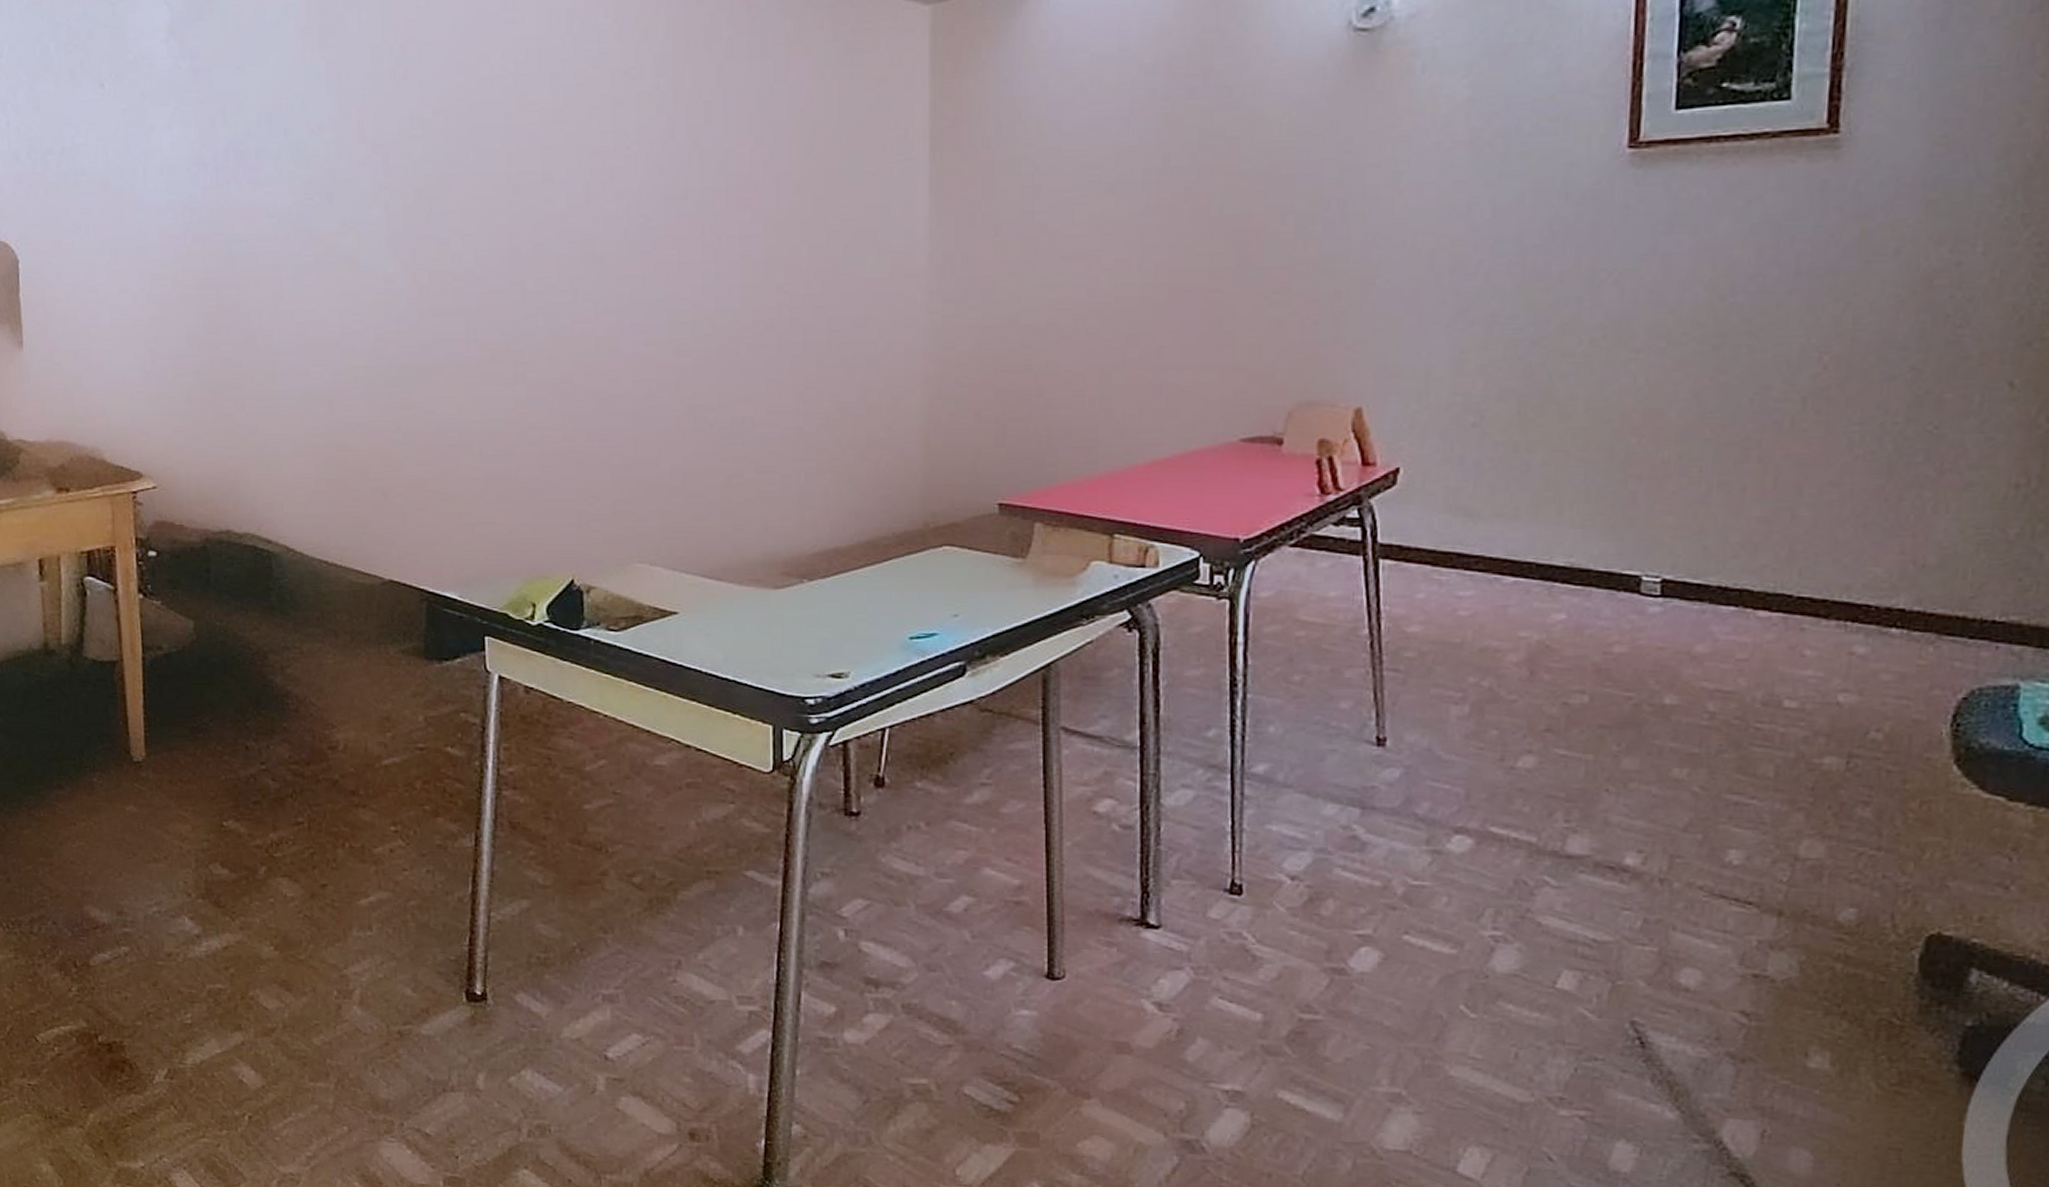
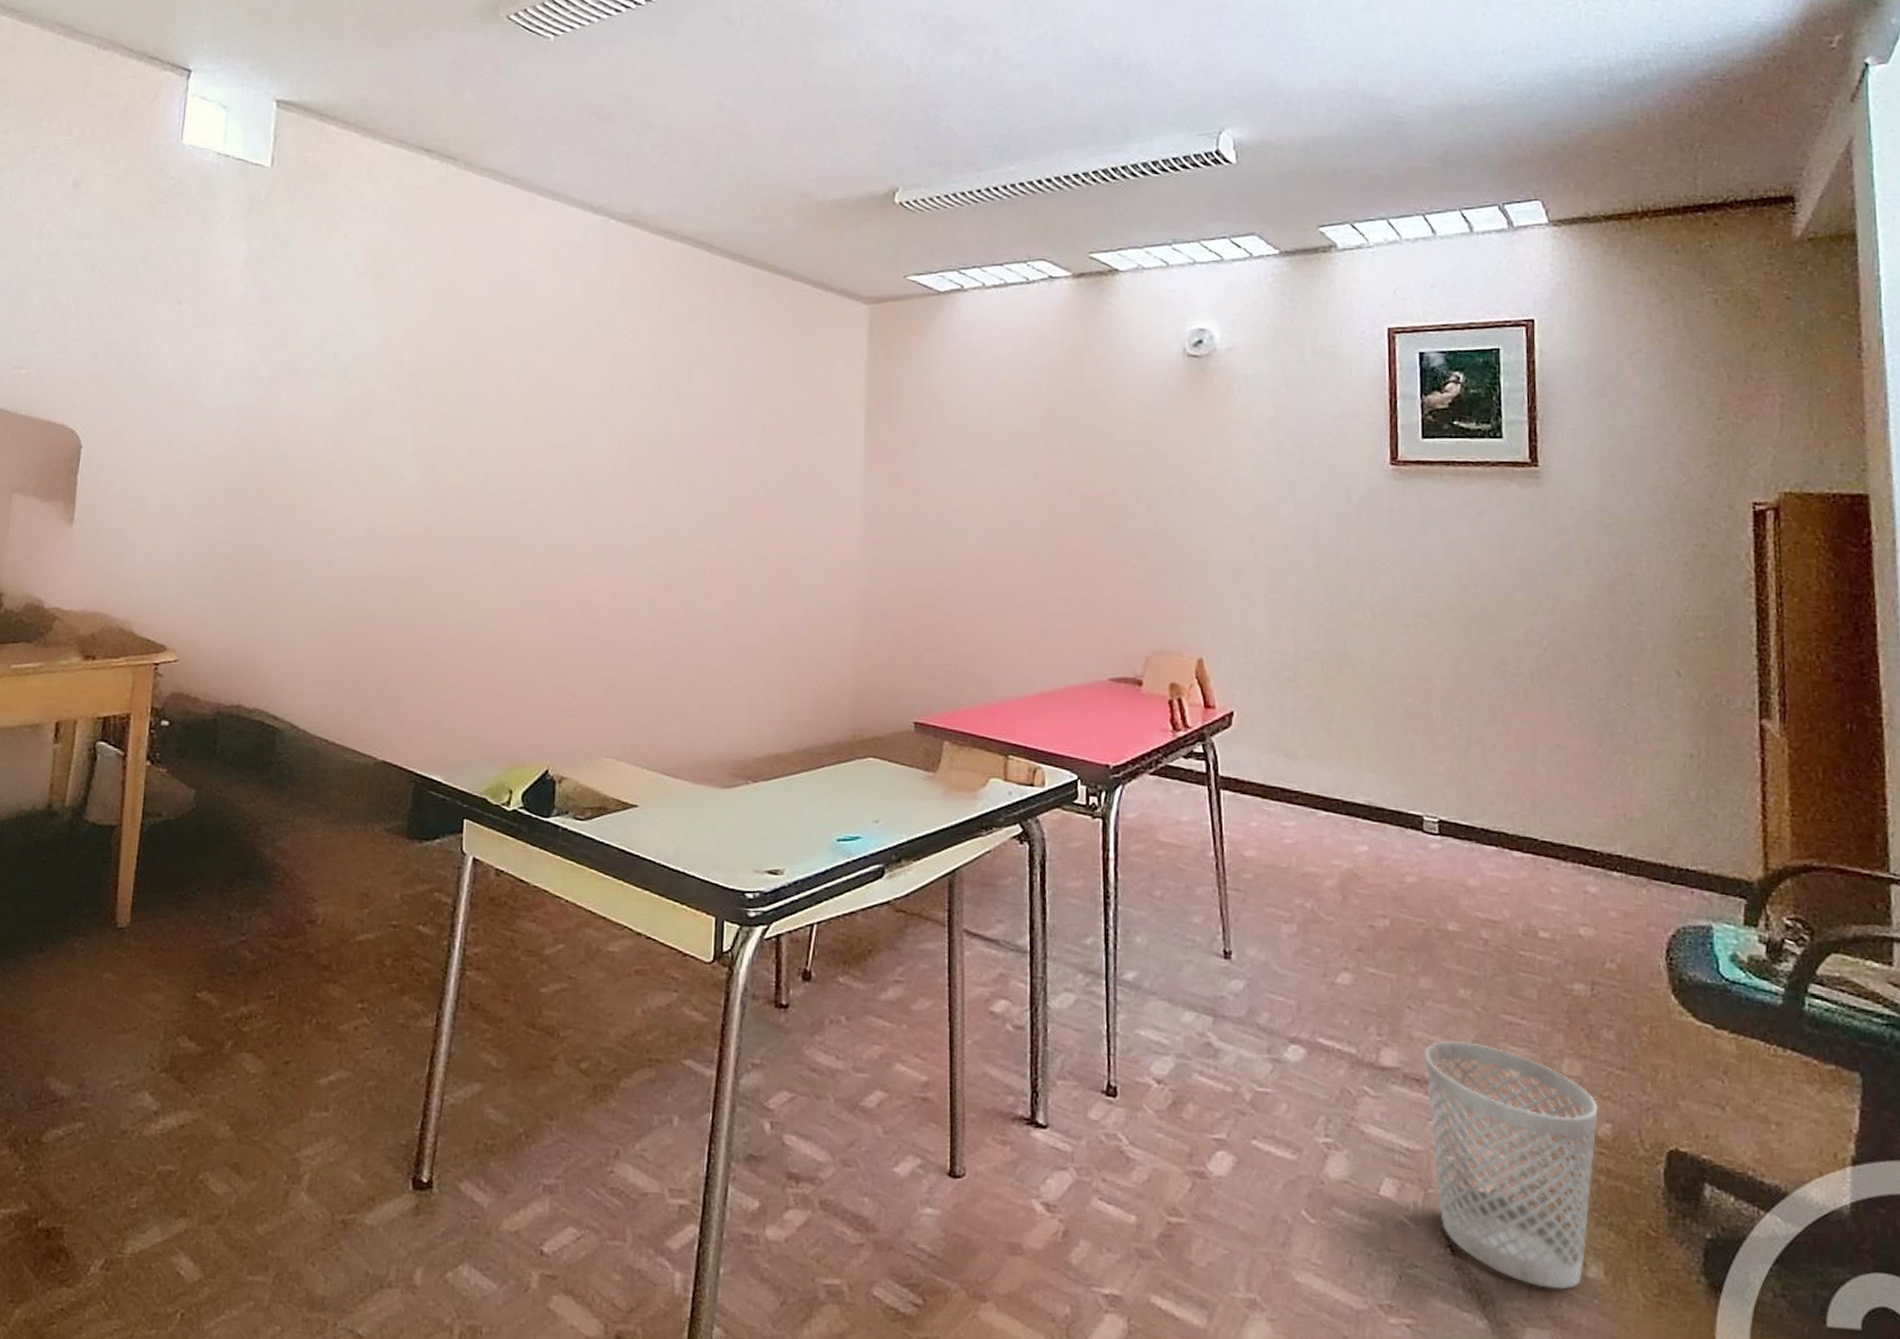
wastebasket: none [1621,825,1842,1080] -> present [1424,1040,1598,1290]

